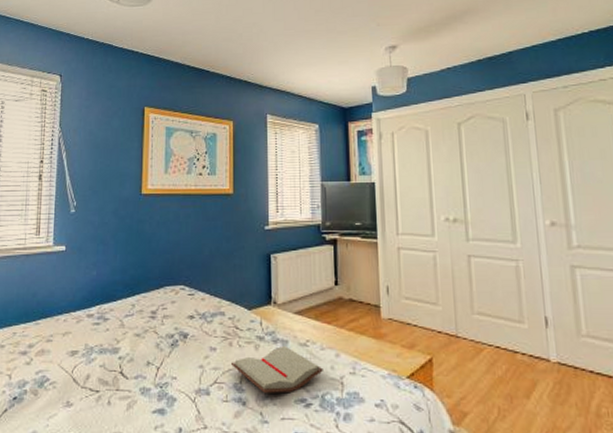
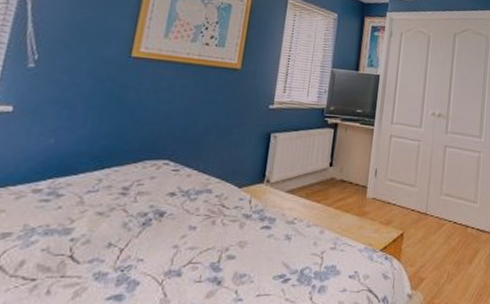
paperback book: present [230,345,323,393] -> none [210,223,306,271]

